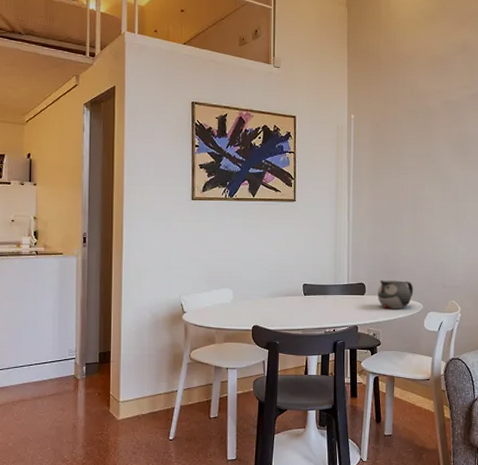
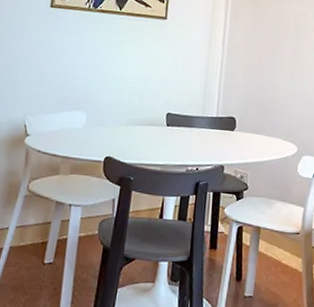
teapot: present [378,279,414,309] -> none [248,114,289,150]

